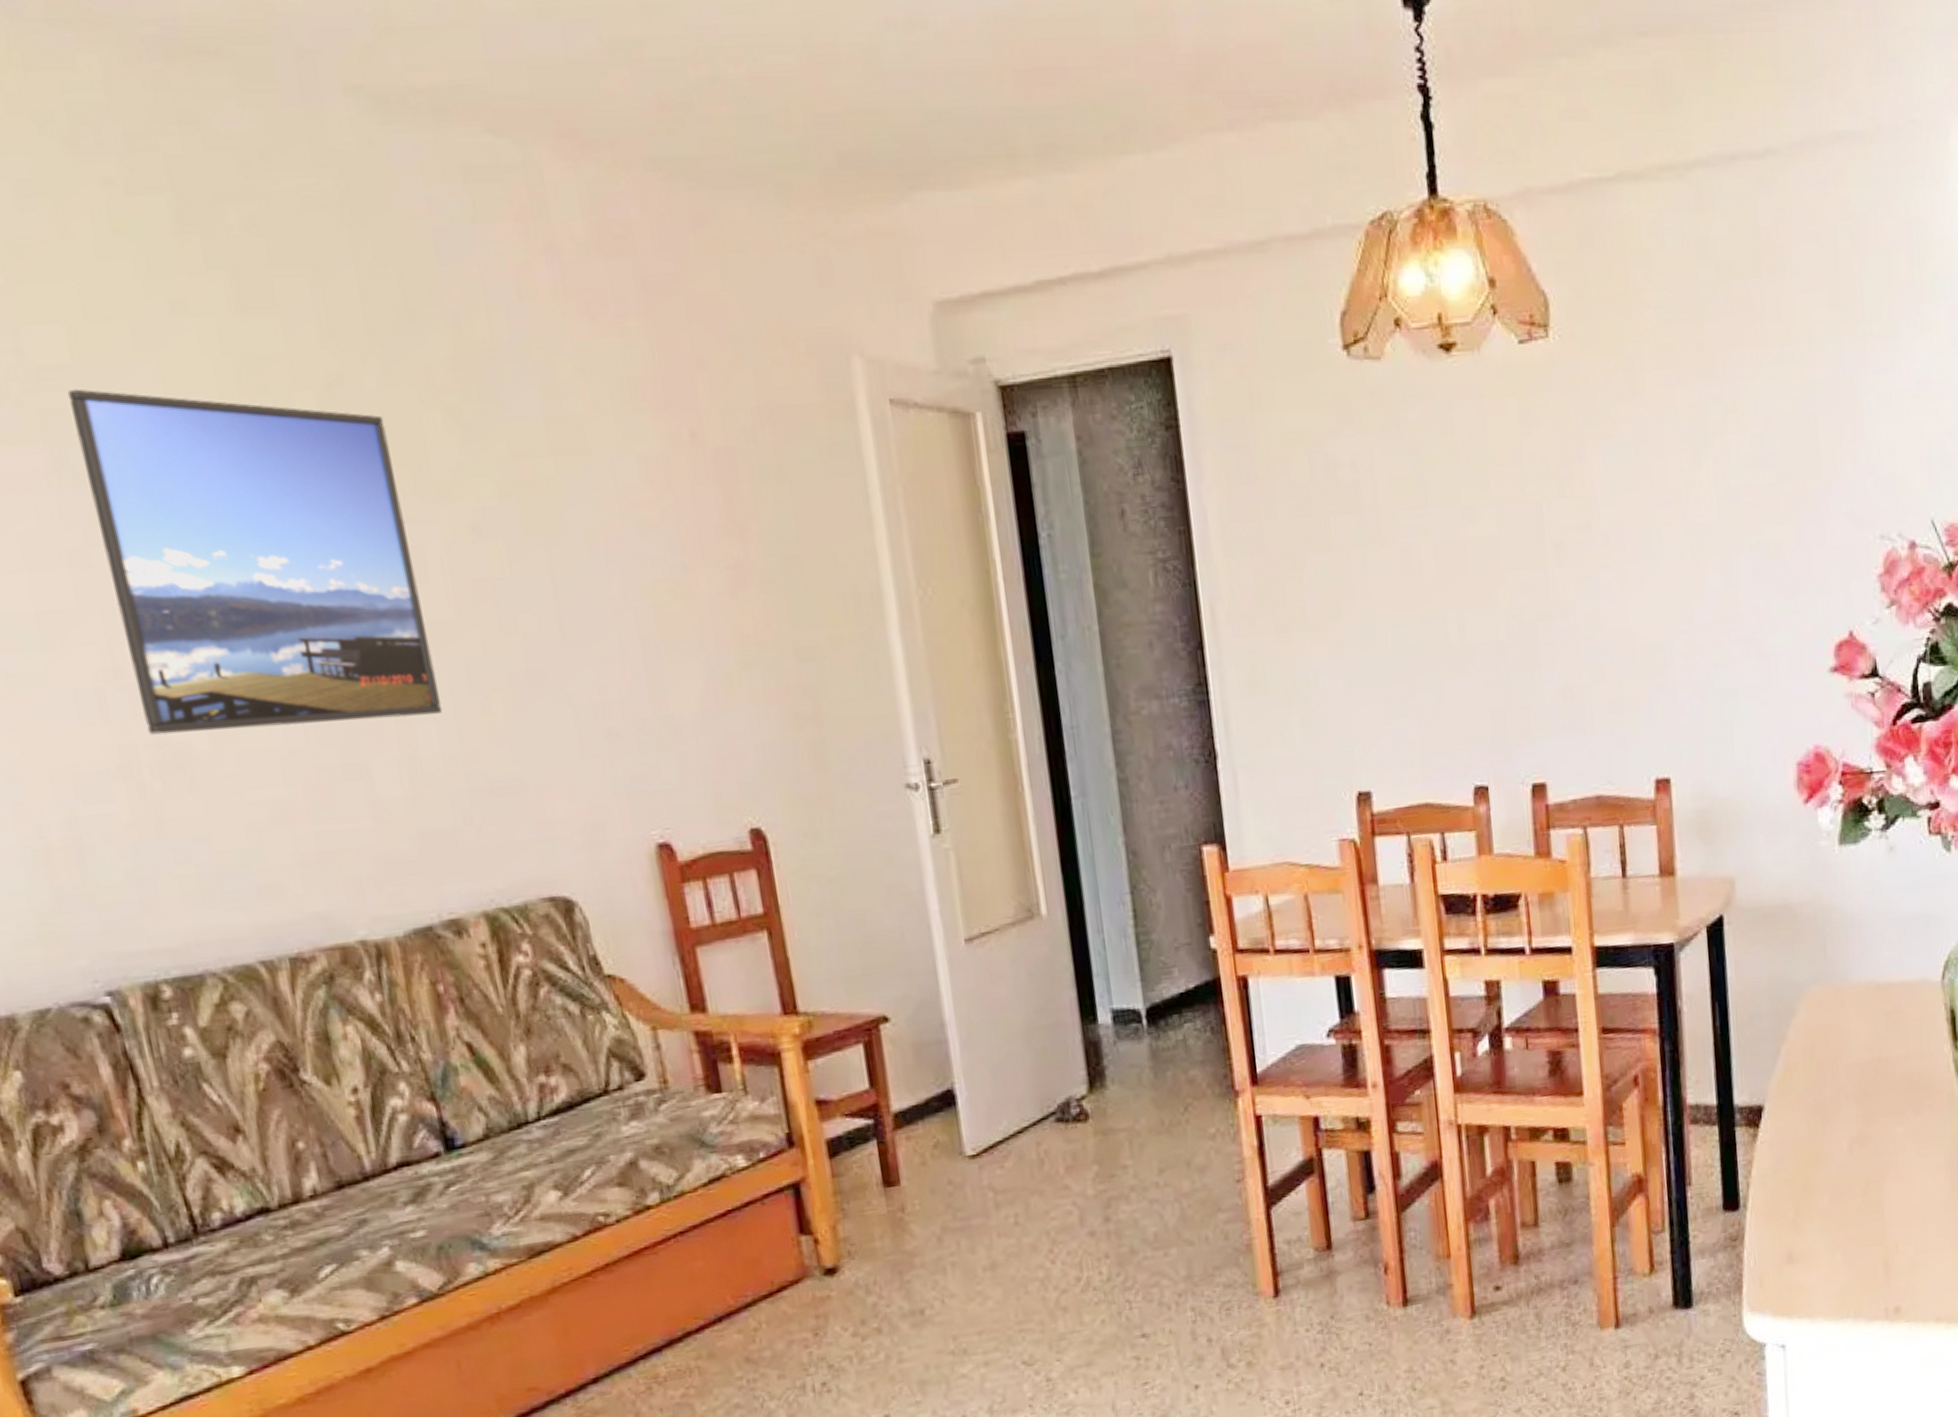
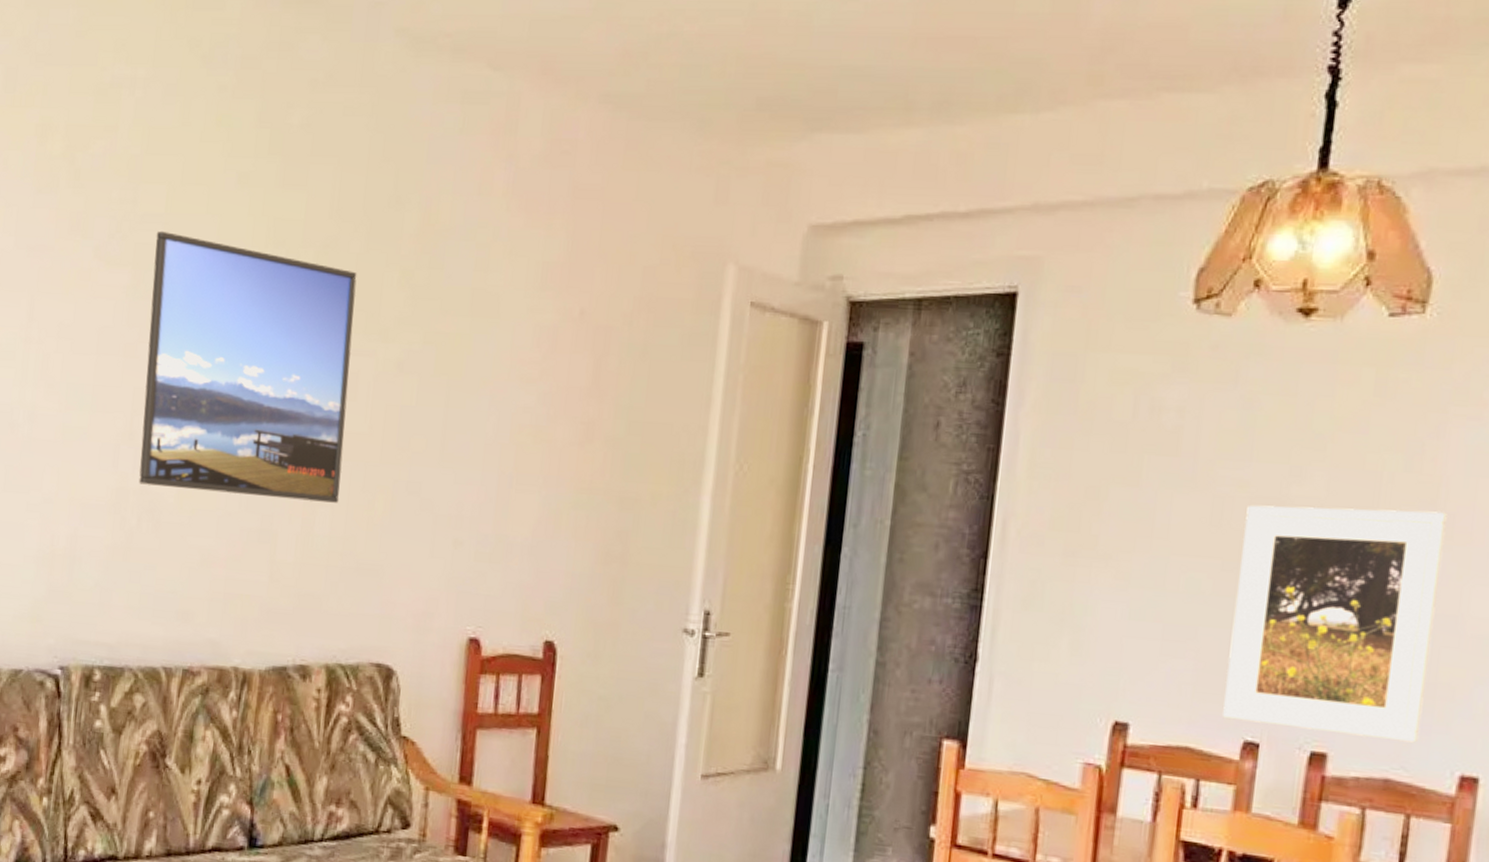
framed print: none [1433,532,1617,768] -> present [1223,505,1447,743]

